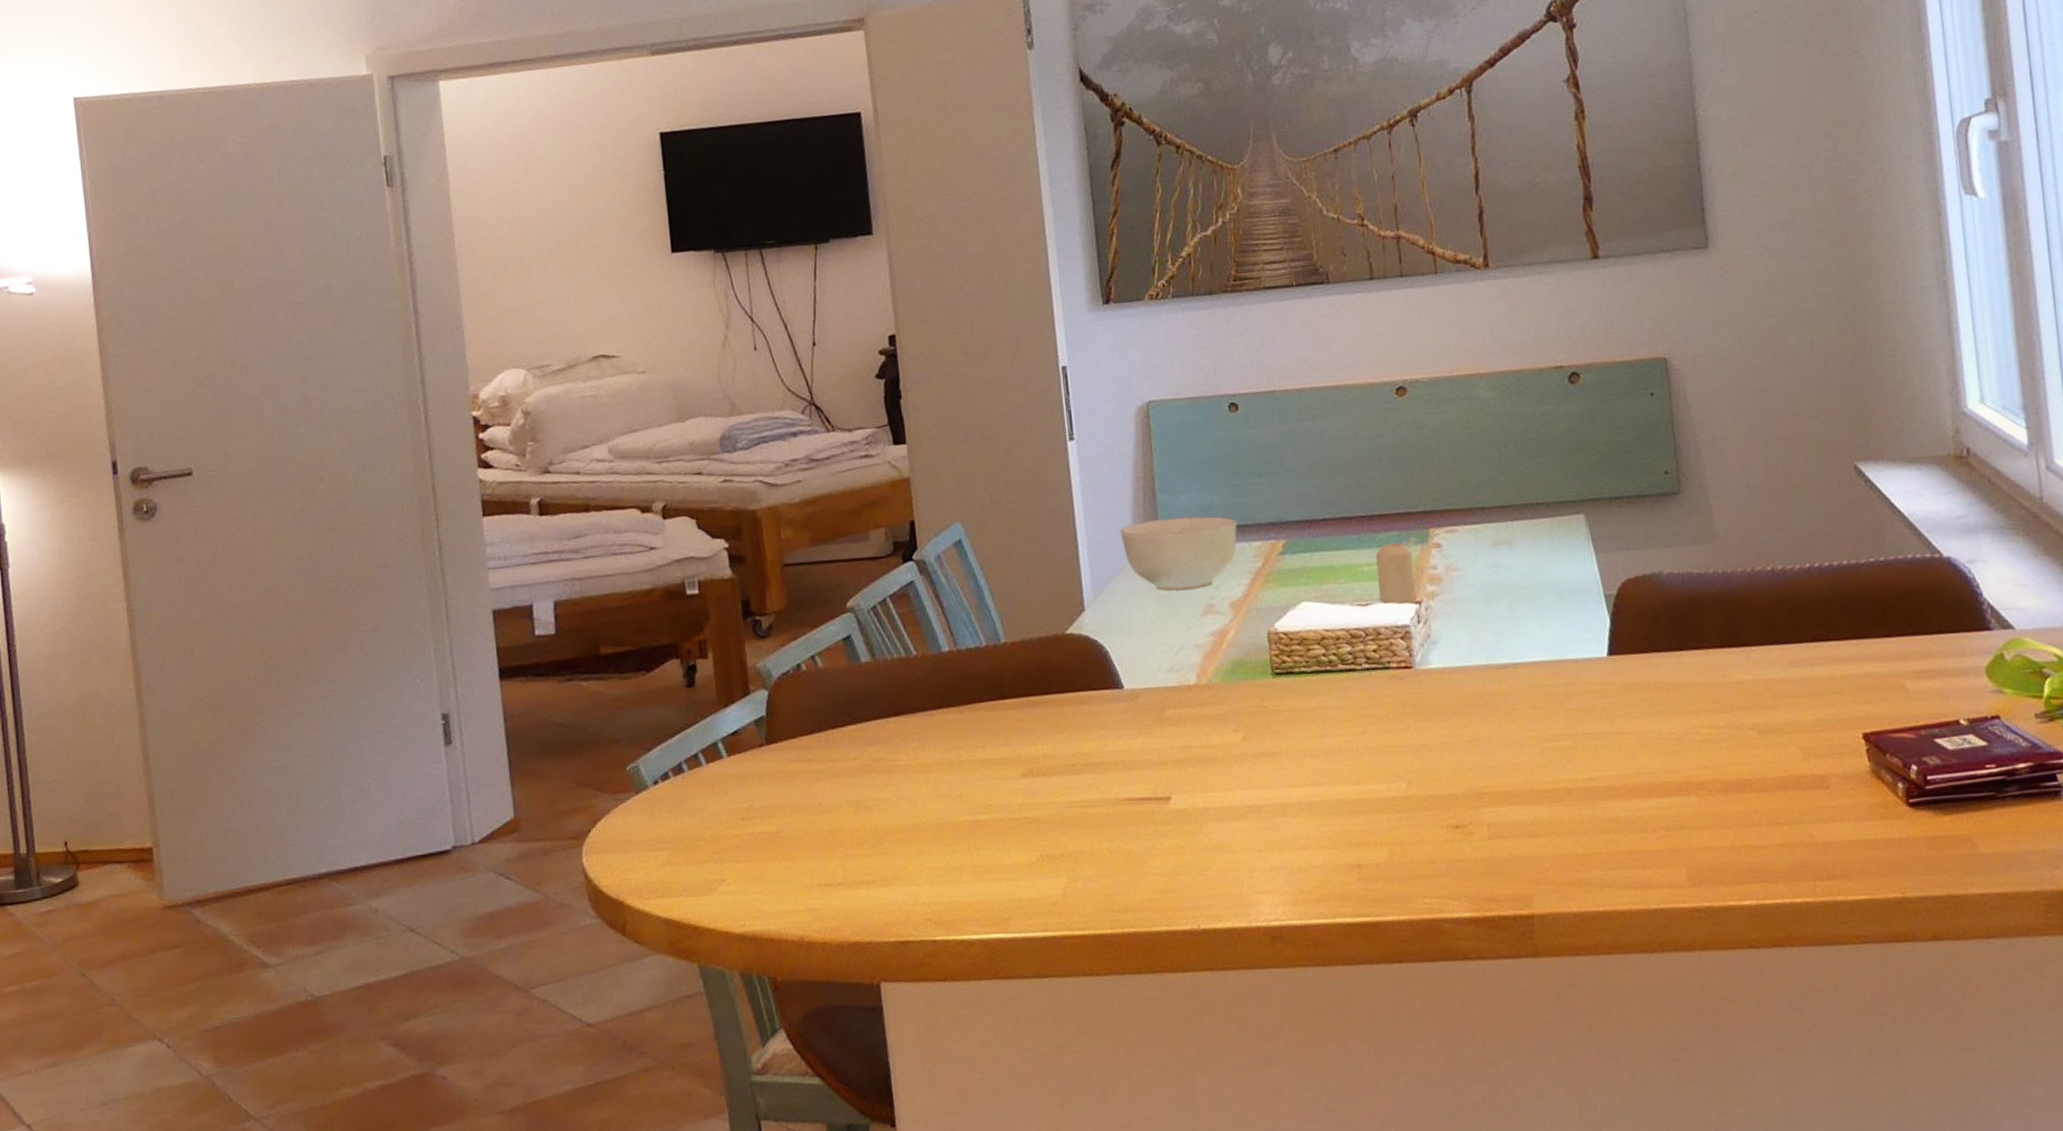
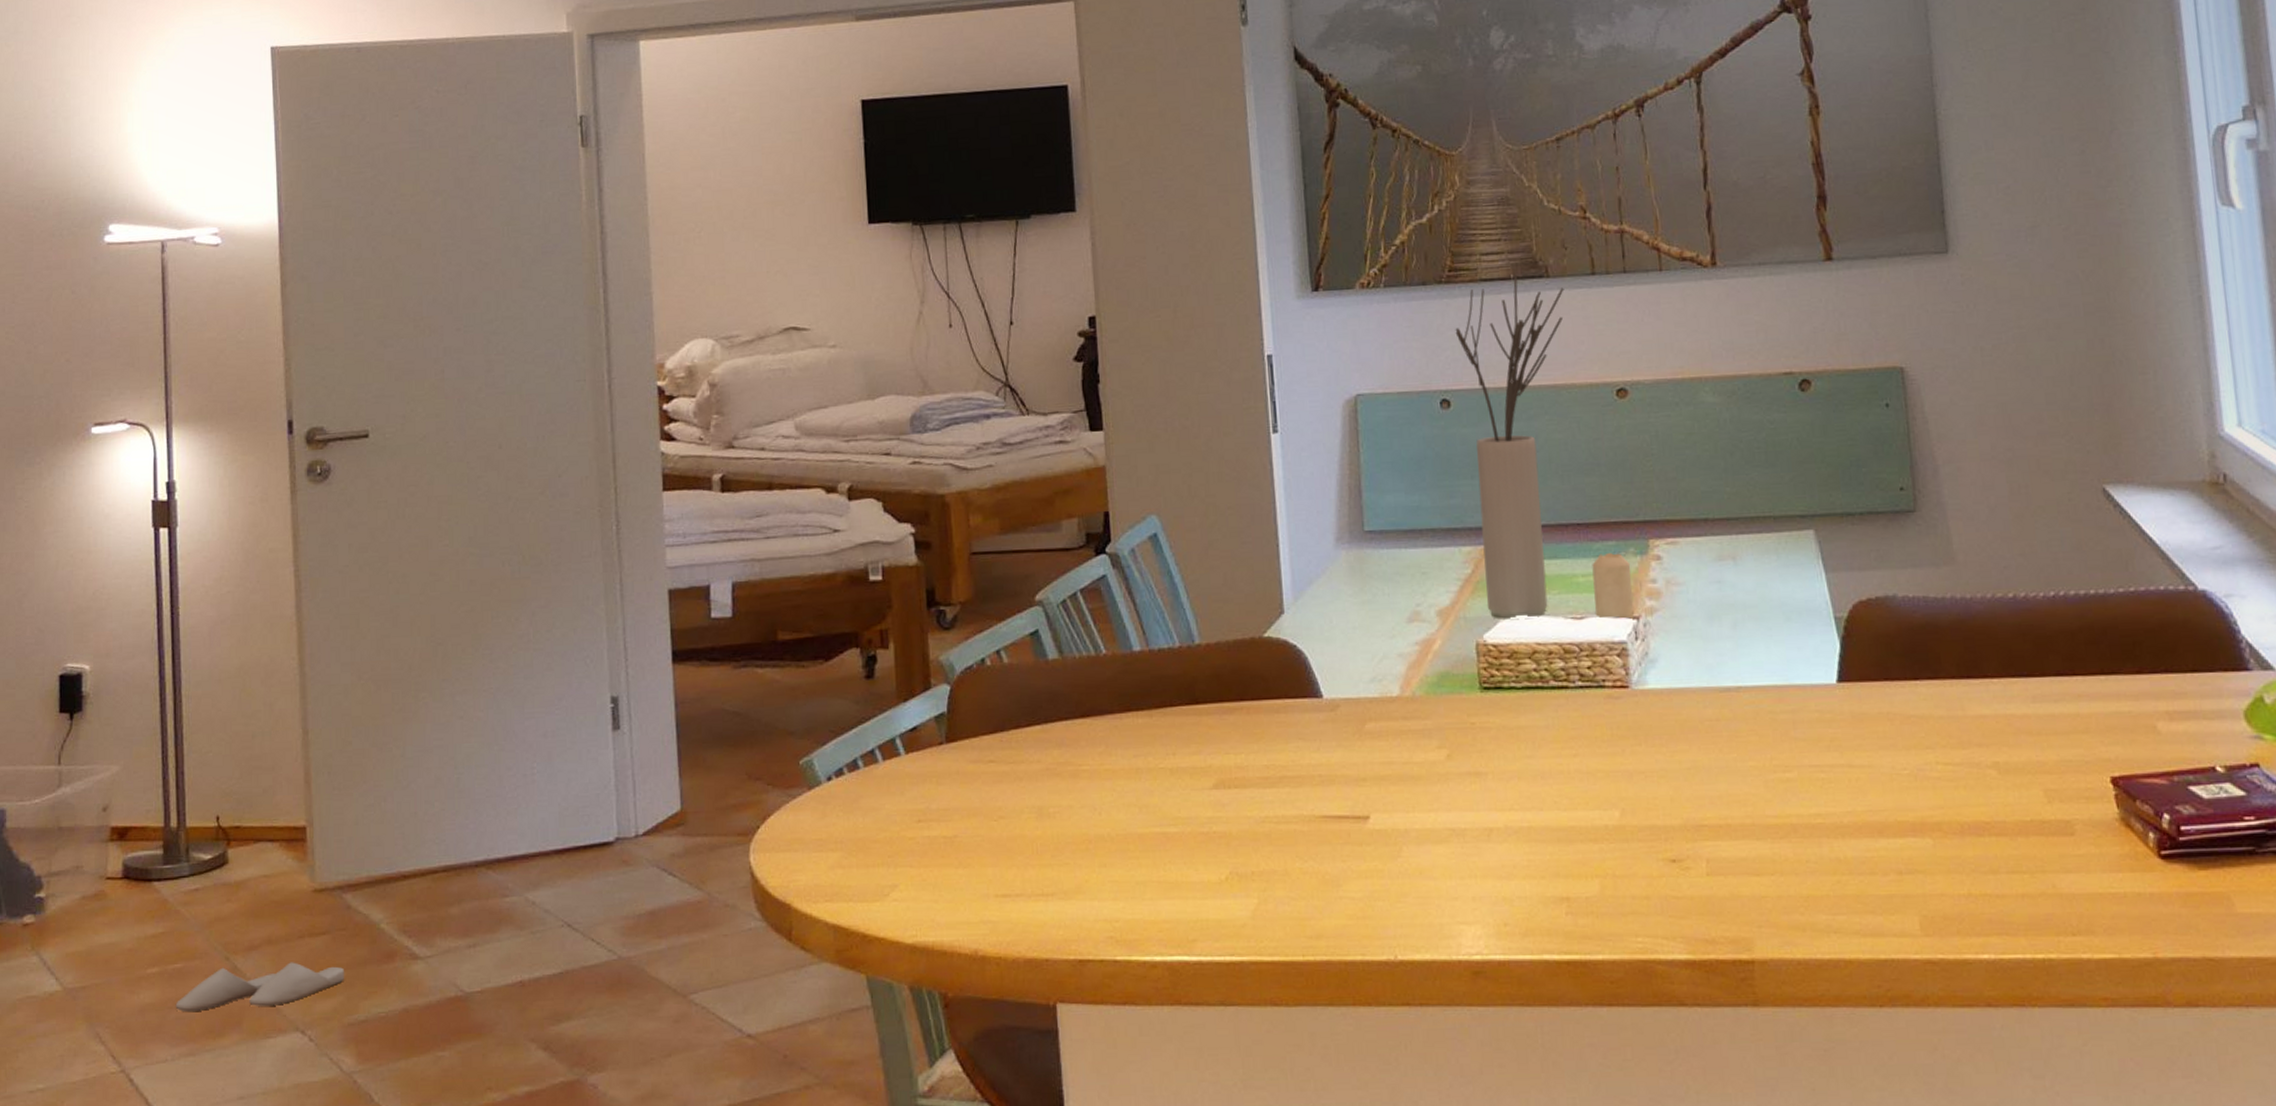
slippers: none [35,975,198,1026] -> present [175,962,345,1011]
bowl: present [1120,515,1238,591] -> none [1323,517,1447,596]
vase: none [1241,282,1344,609] -> present [1455,275,1564,620]

